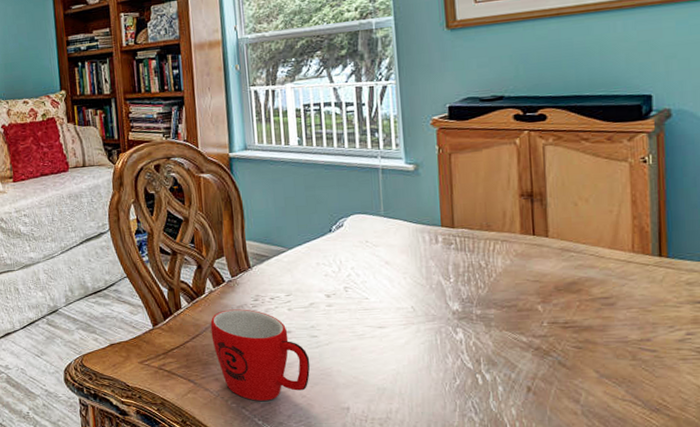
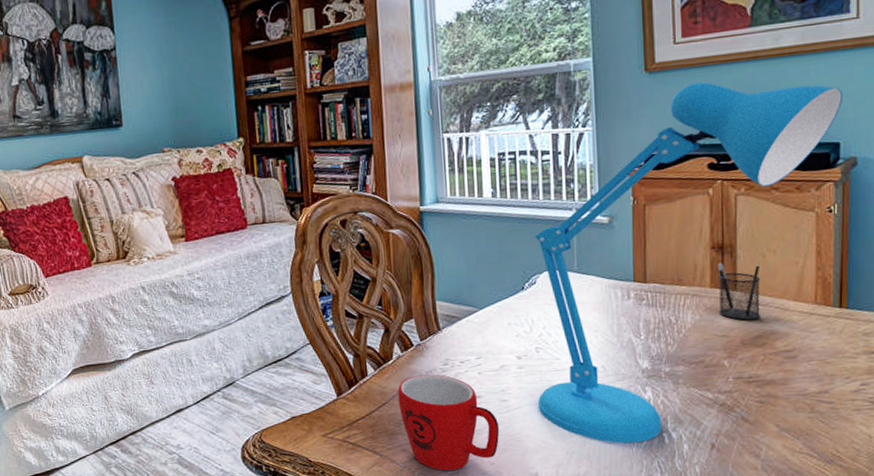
desk lamp: none [341,37,652,383] -> present [535,81,842,444]
pencil holder: none [527,209,574,267] -> present [717,262,761,321]

